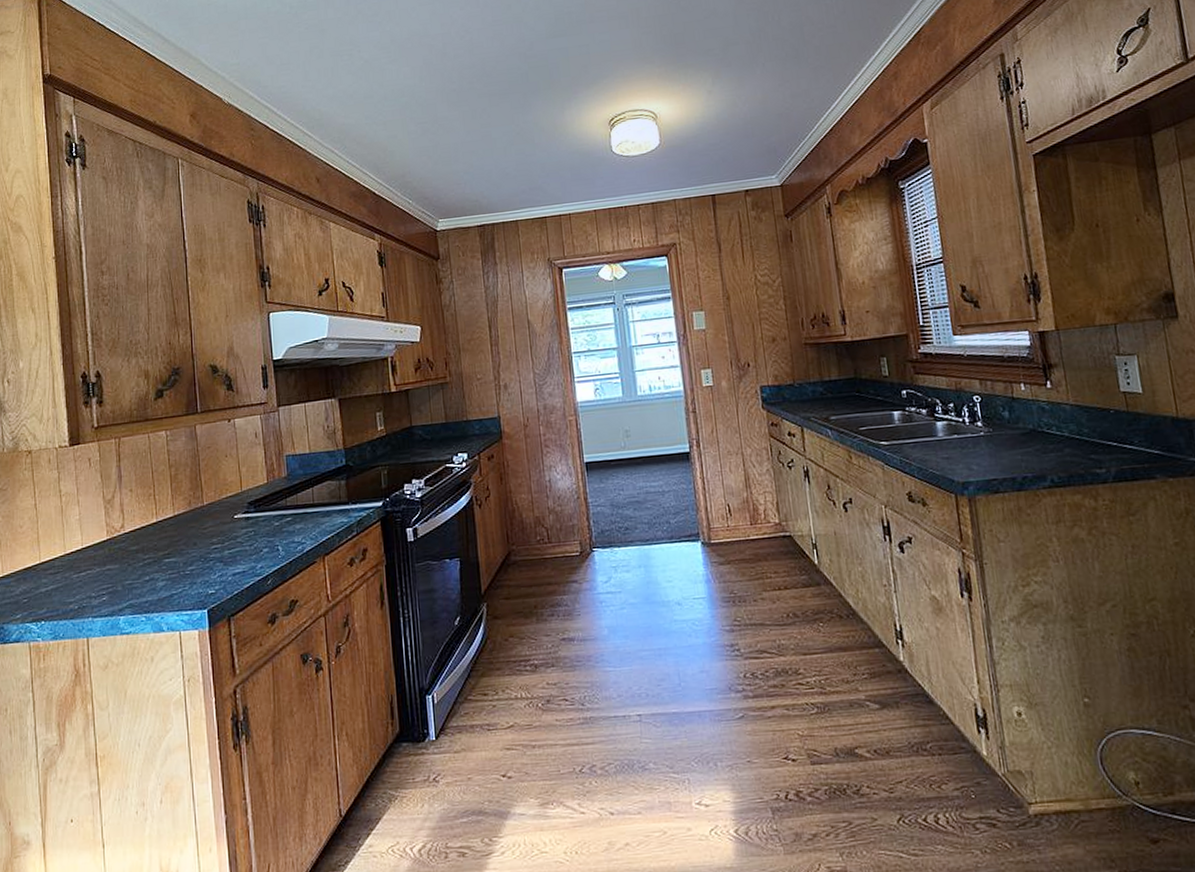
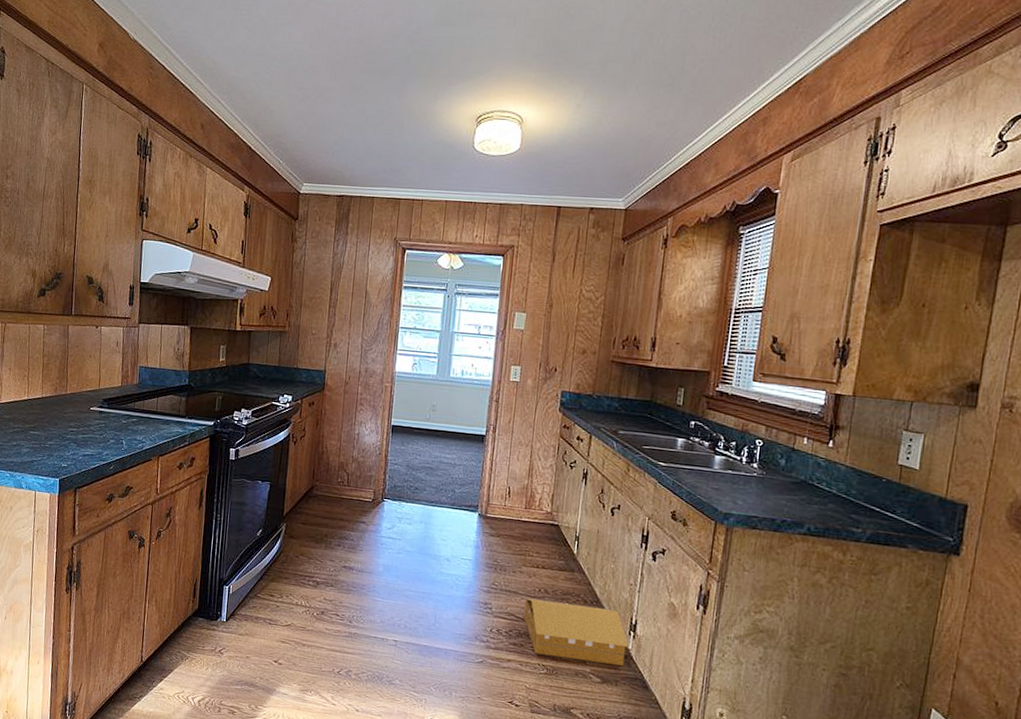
architectural model: none [774,619,900,692] -> present [523,598,629,666]

